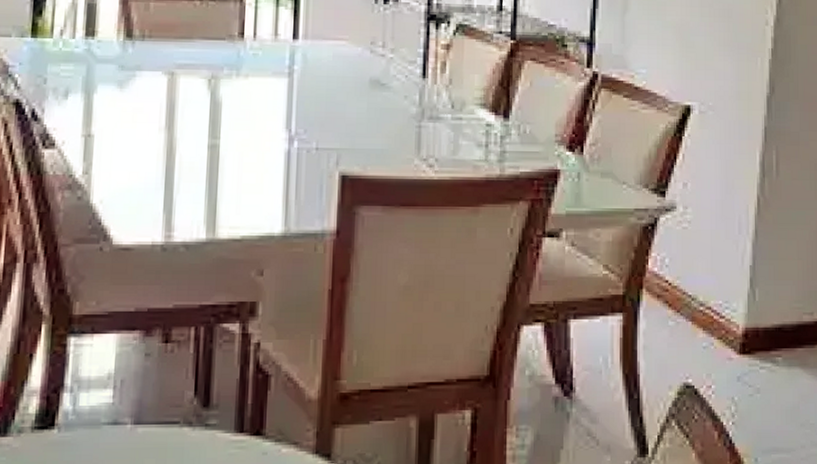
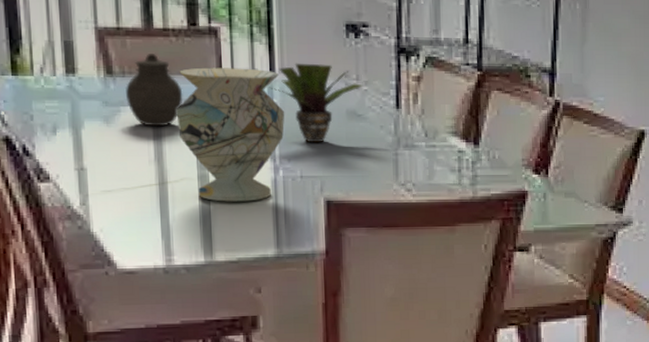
jar: none [143,17,202,93] -> present [126,54,183,127]
decorative vase: none [192,32,305,174] -> present [176,67,285,202]
potted plant: none [288,28,389,113] -> present [266,63,363,143]

